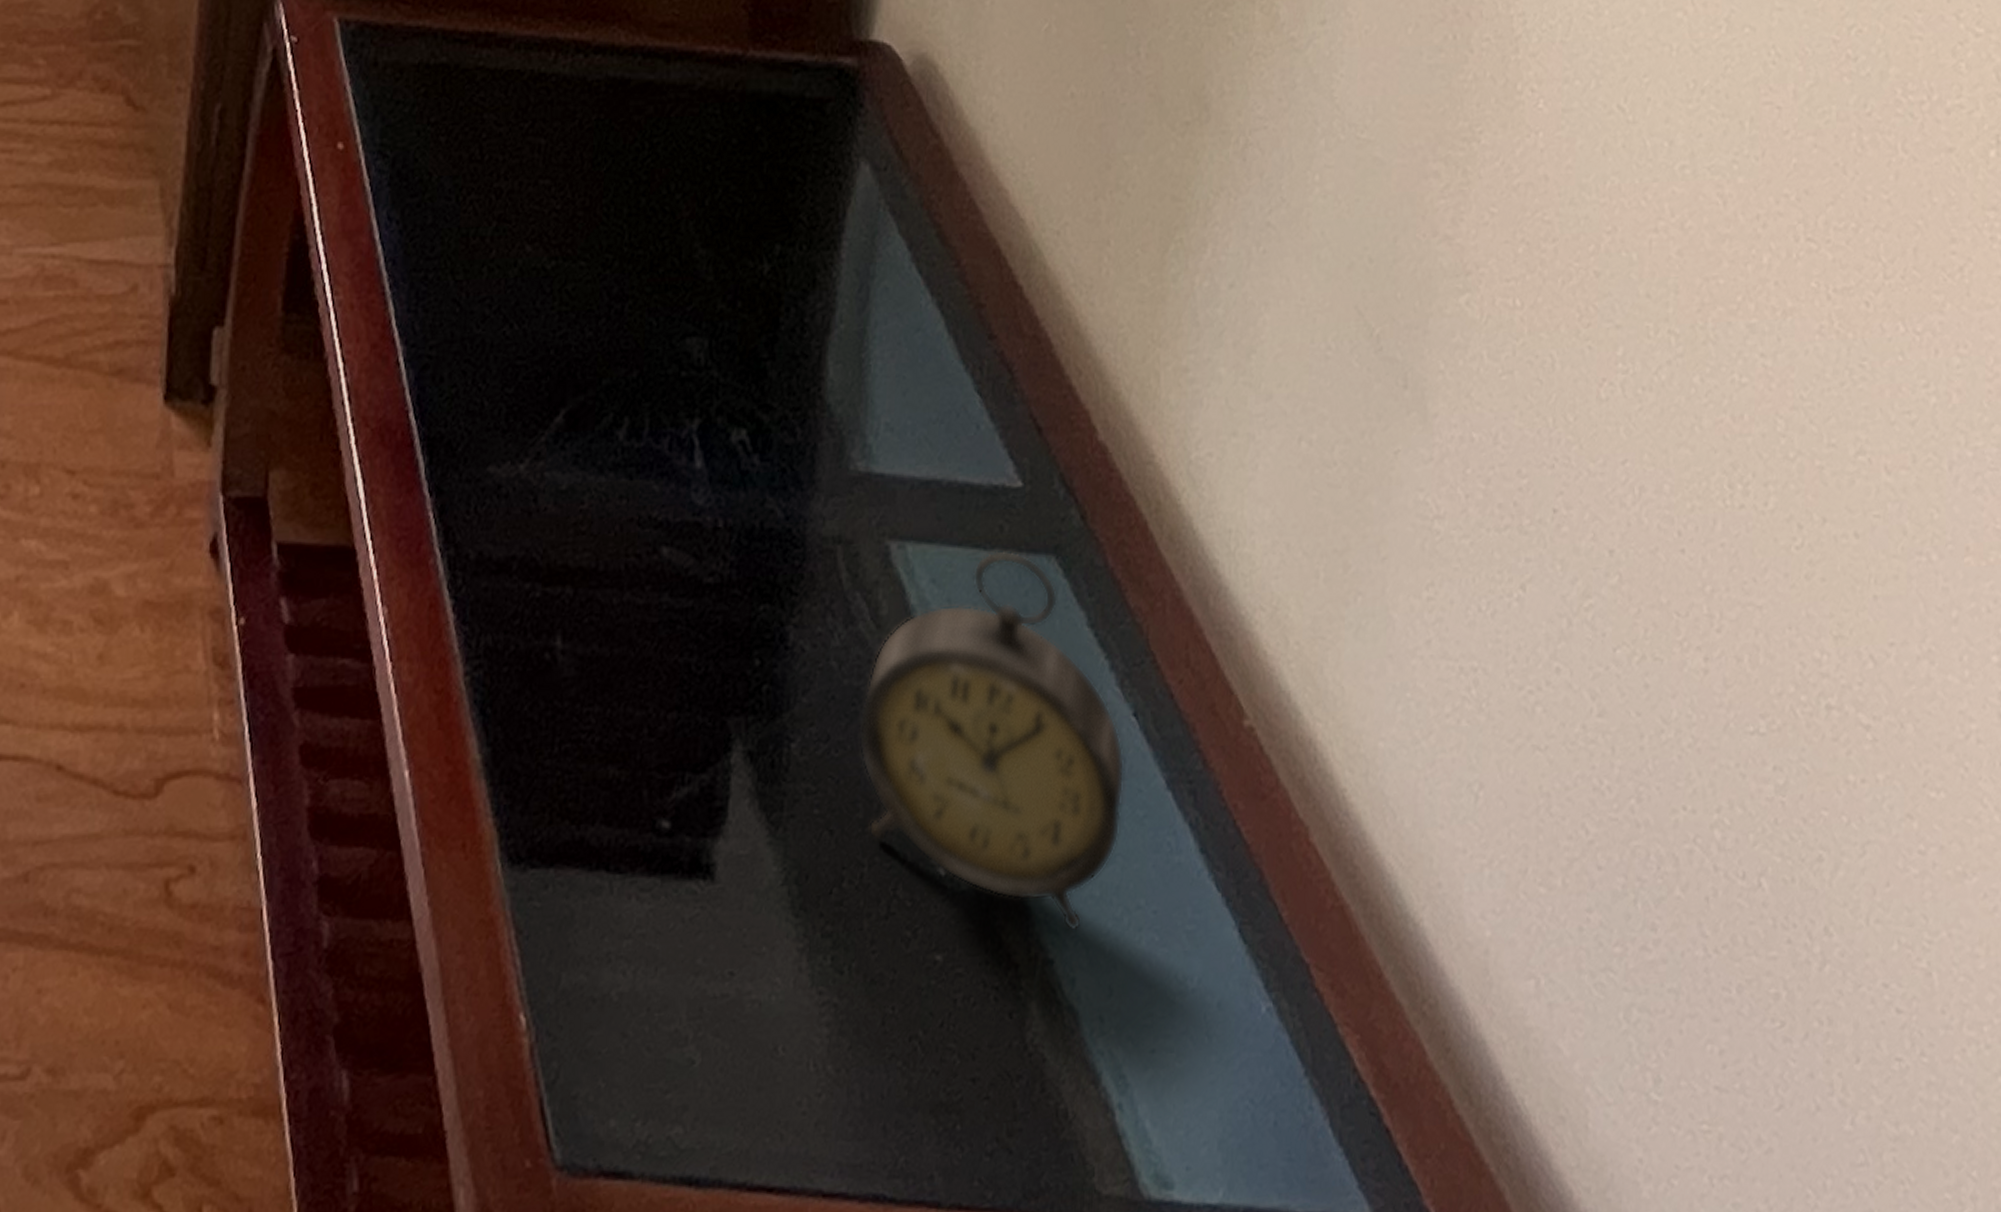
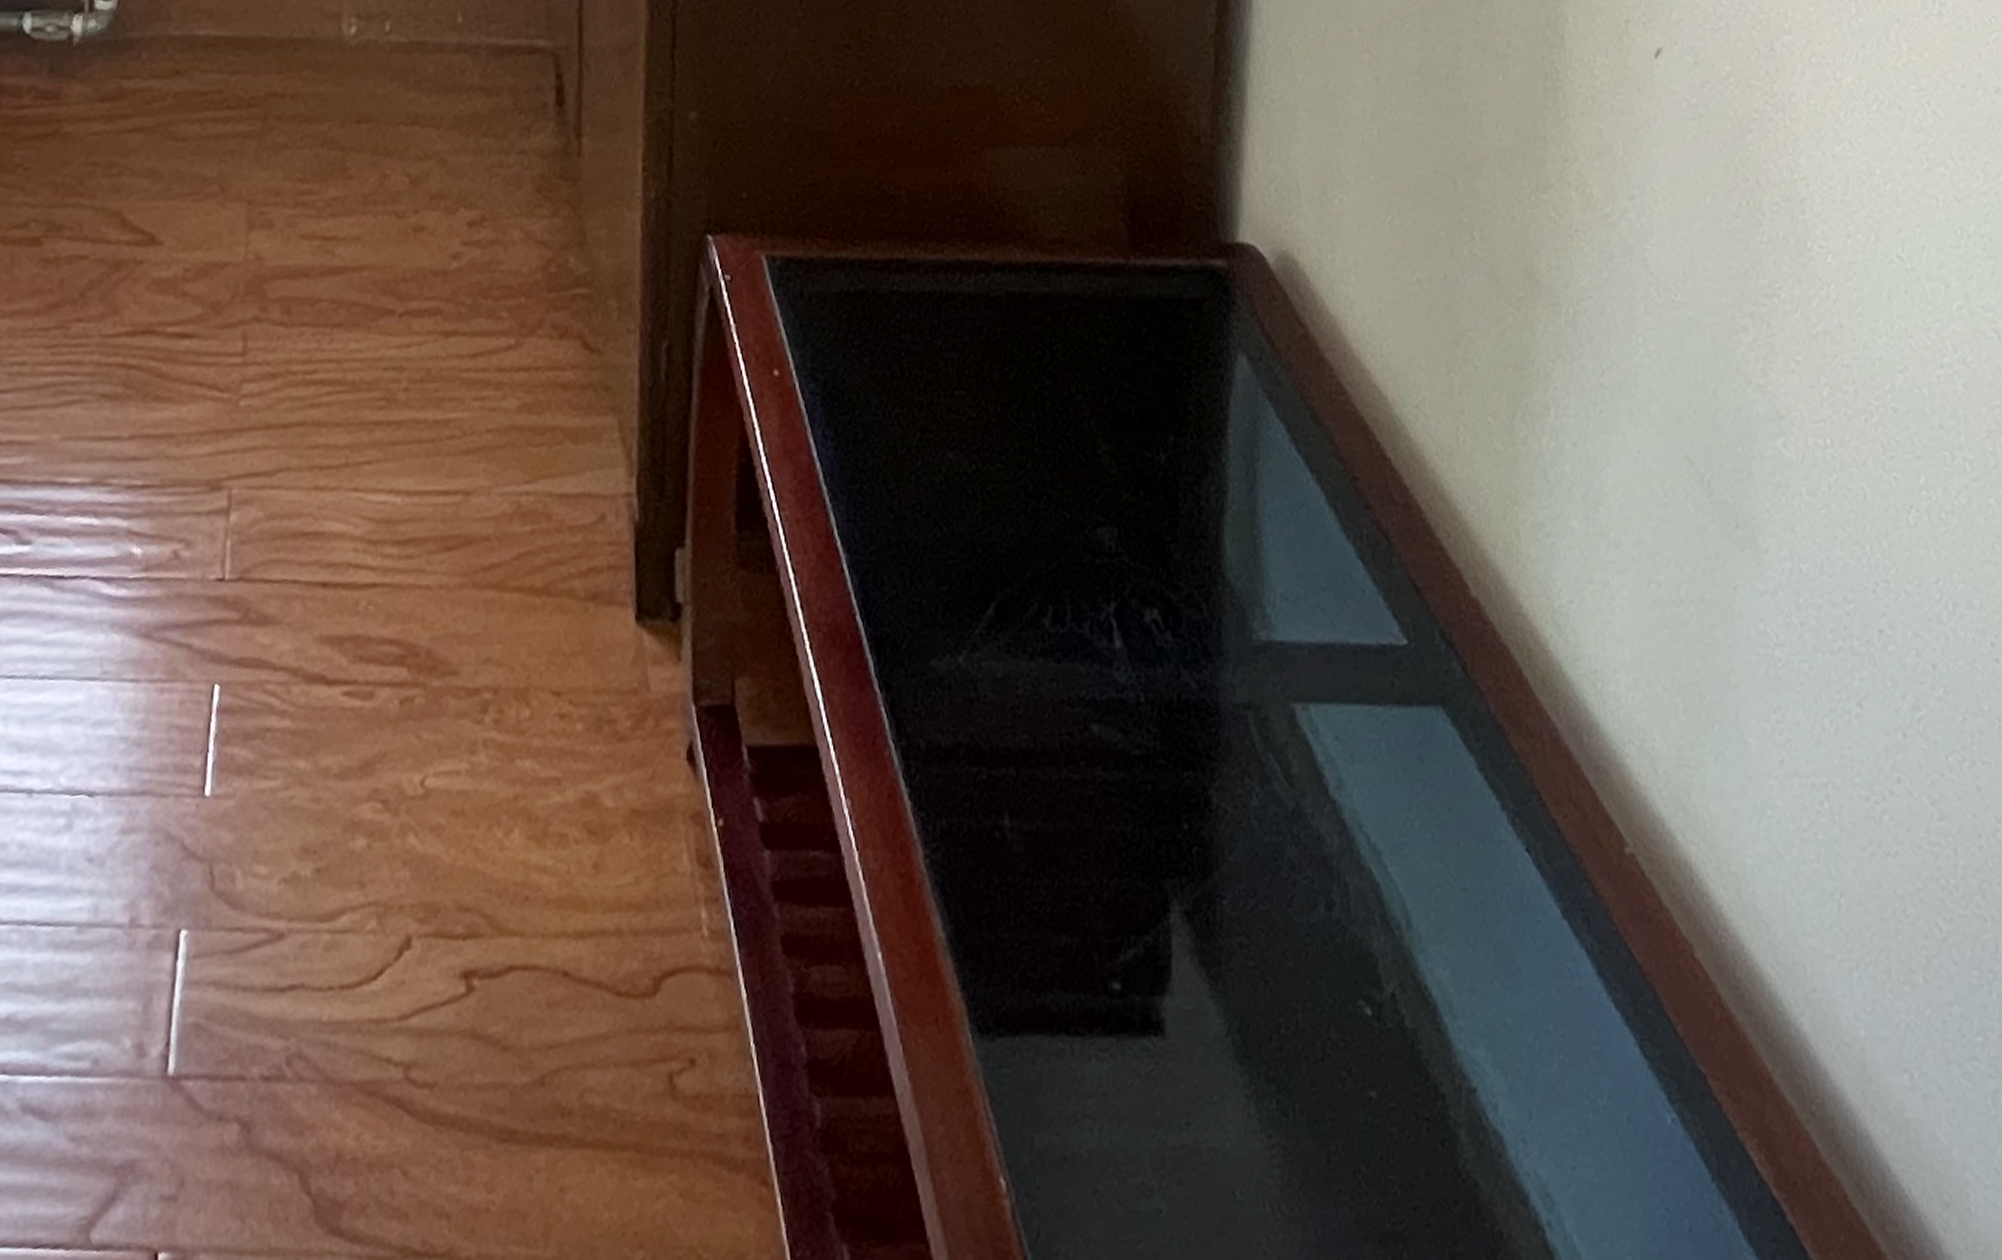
alarm clock: present [858,549,1125,932] -> none [1281,704,1525,1060]

